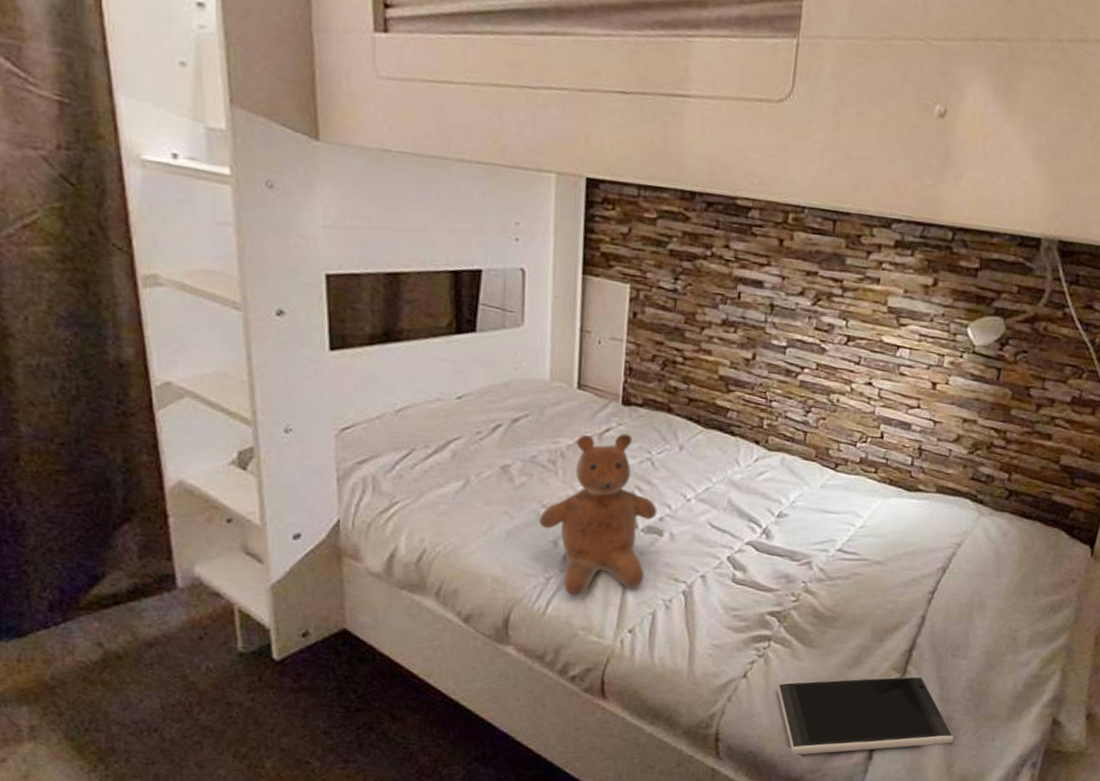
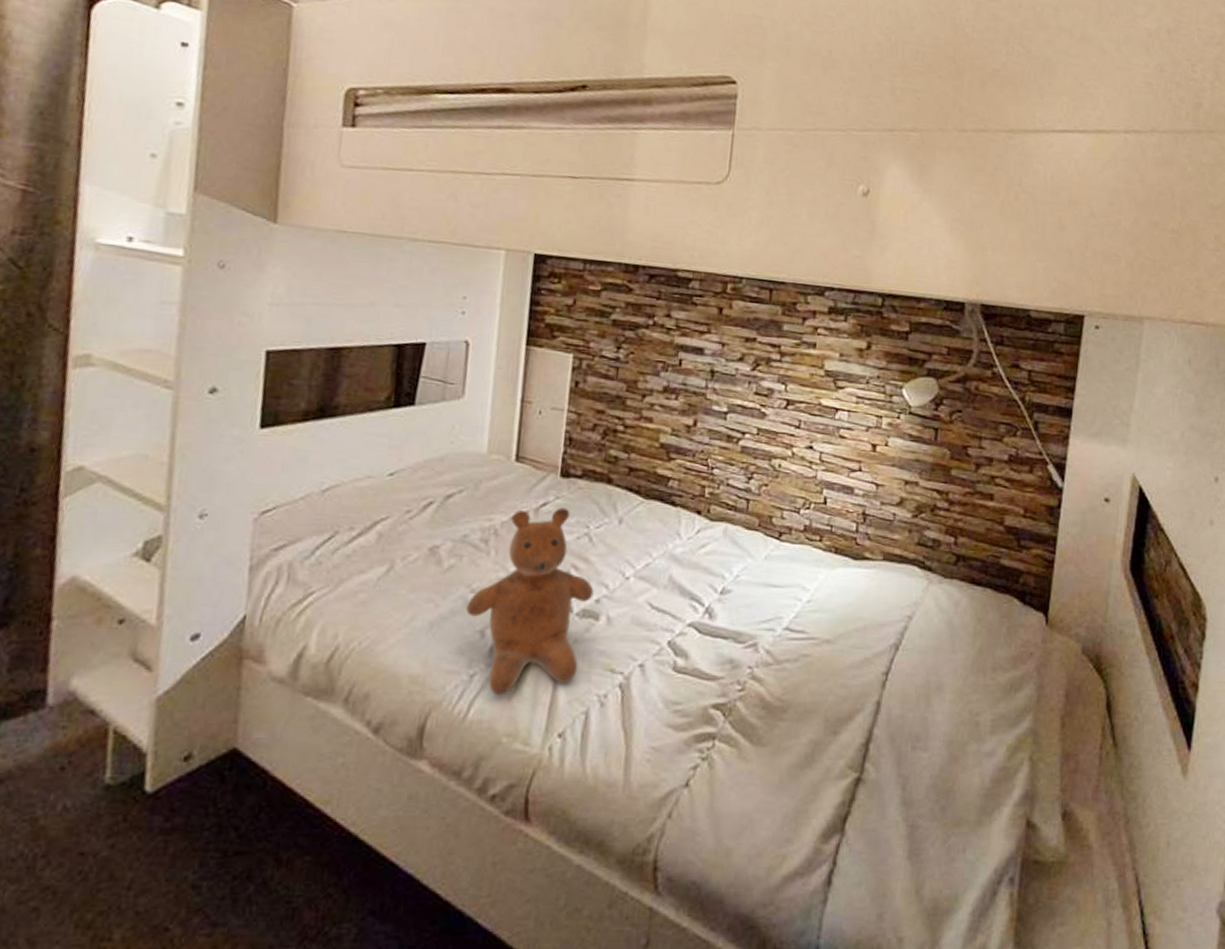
tablet: present [776,676,954,755] -> none [722,774,921,884]

